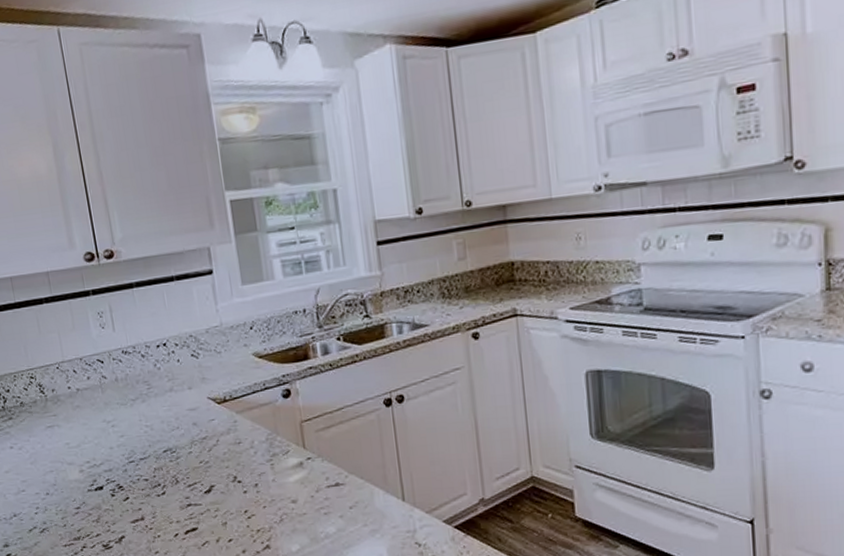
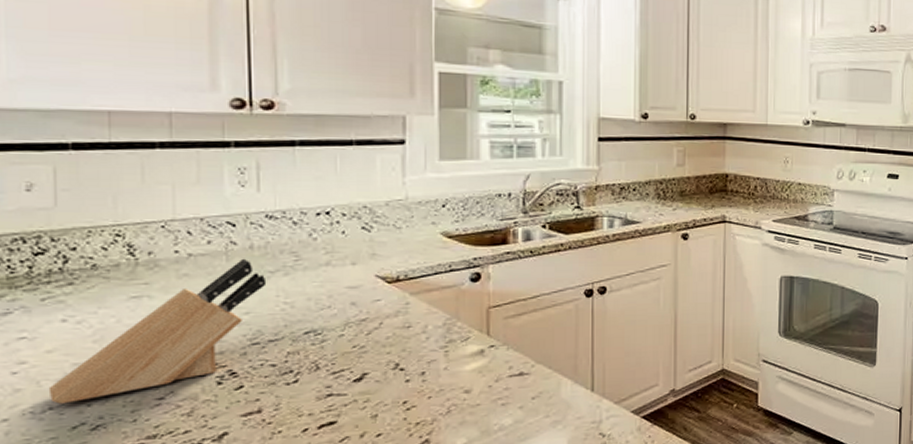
knife block: none [11,389,132,512] -> present [48,258,267,404]

